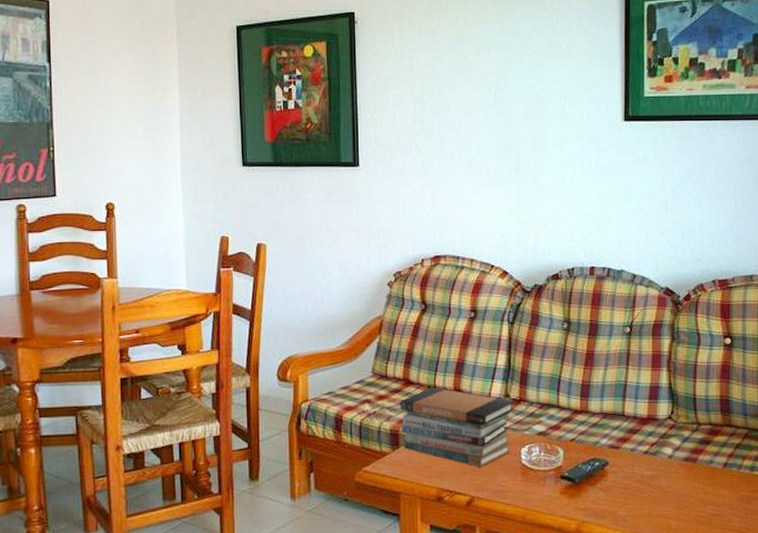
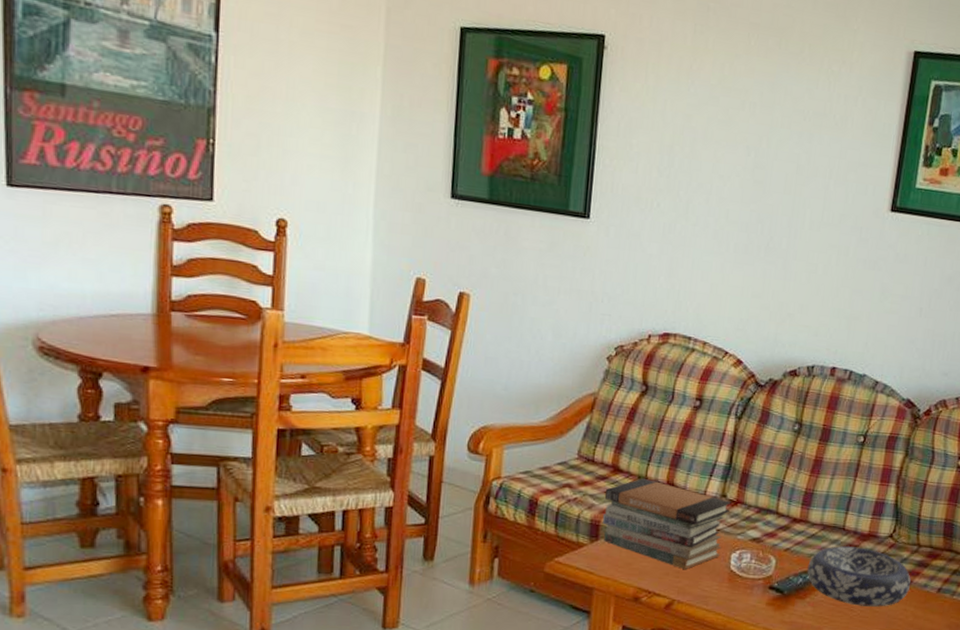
decorative bowl: none [594,431,697,487] -> present [807,546,911,607]

